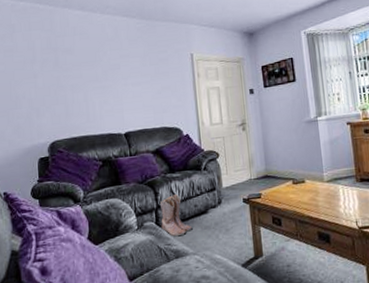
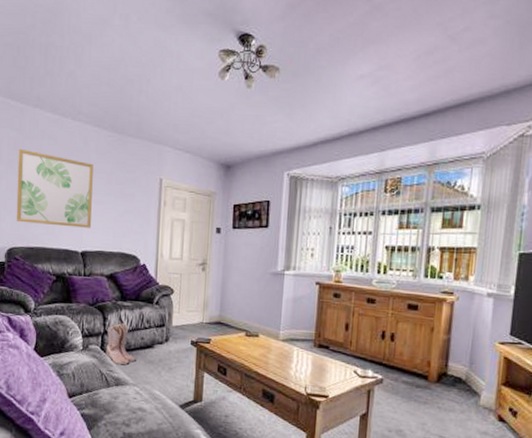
wall art: none [51,46,131,116] -> present [16,148,94,228]

